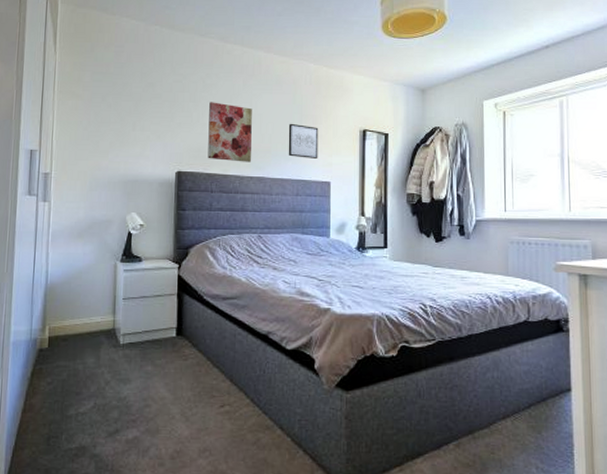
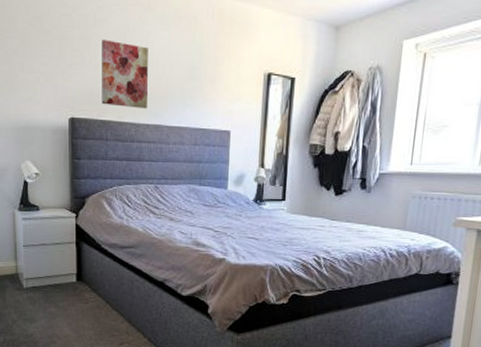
wall art: present [288,123,319,159] -> none [186,65,220,105]

